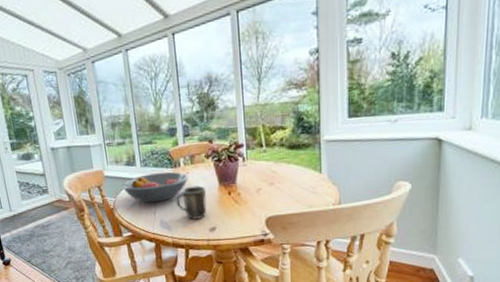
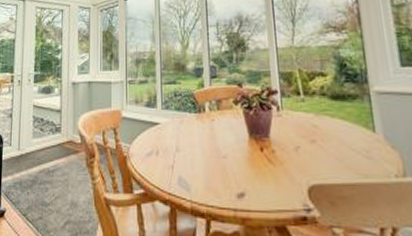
fruit bowl: present [121,172,188,203] -> none [138,117,214,154]
mug: present [175,185,207,220] -> none [197,136,234,180]

